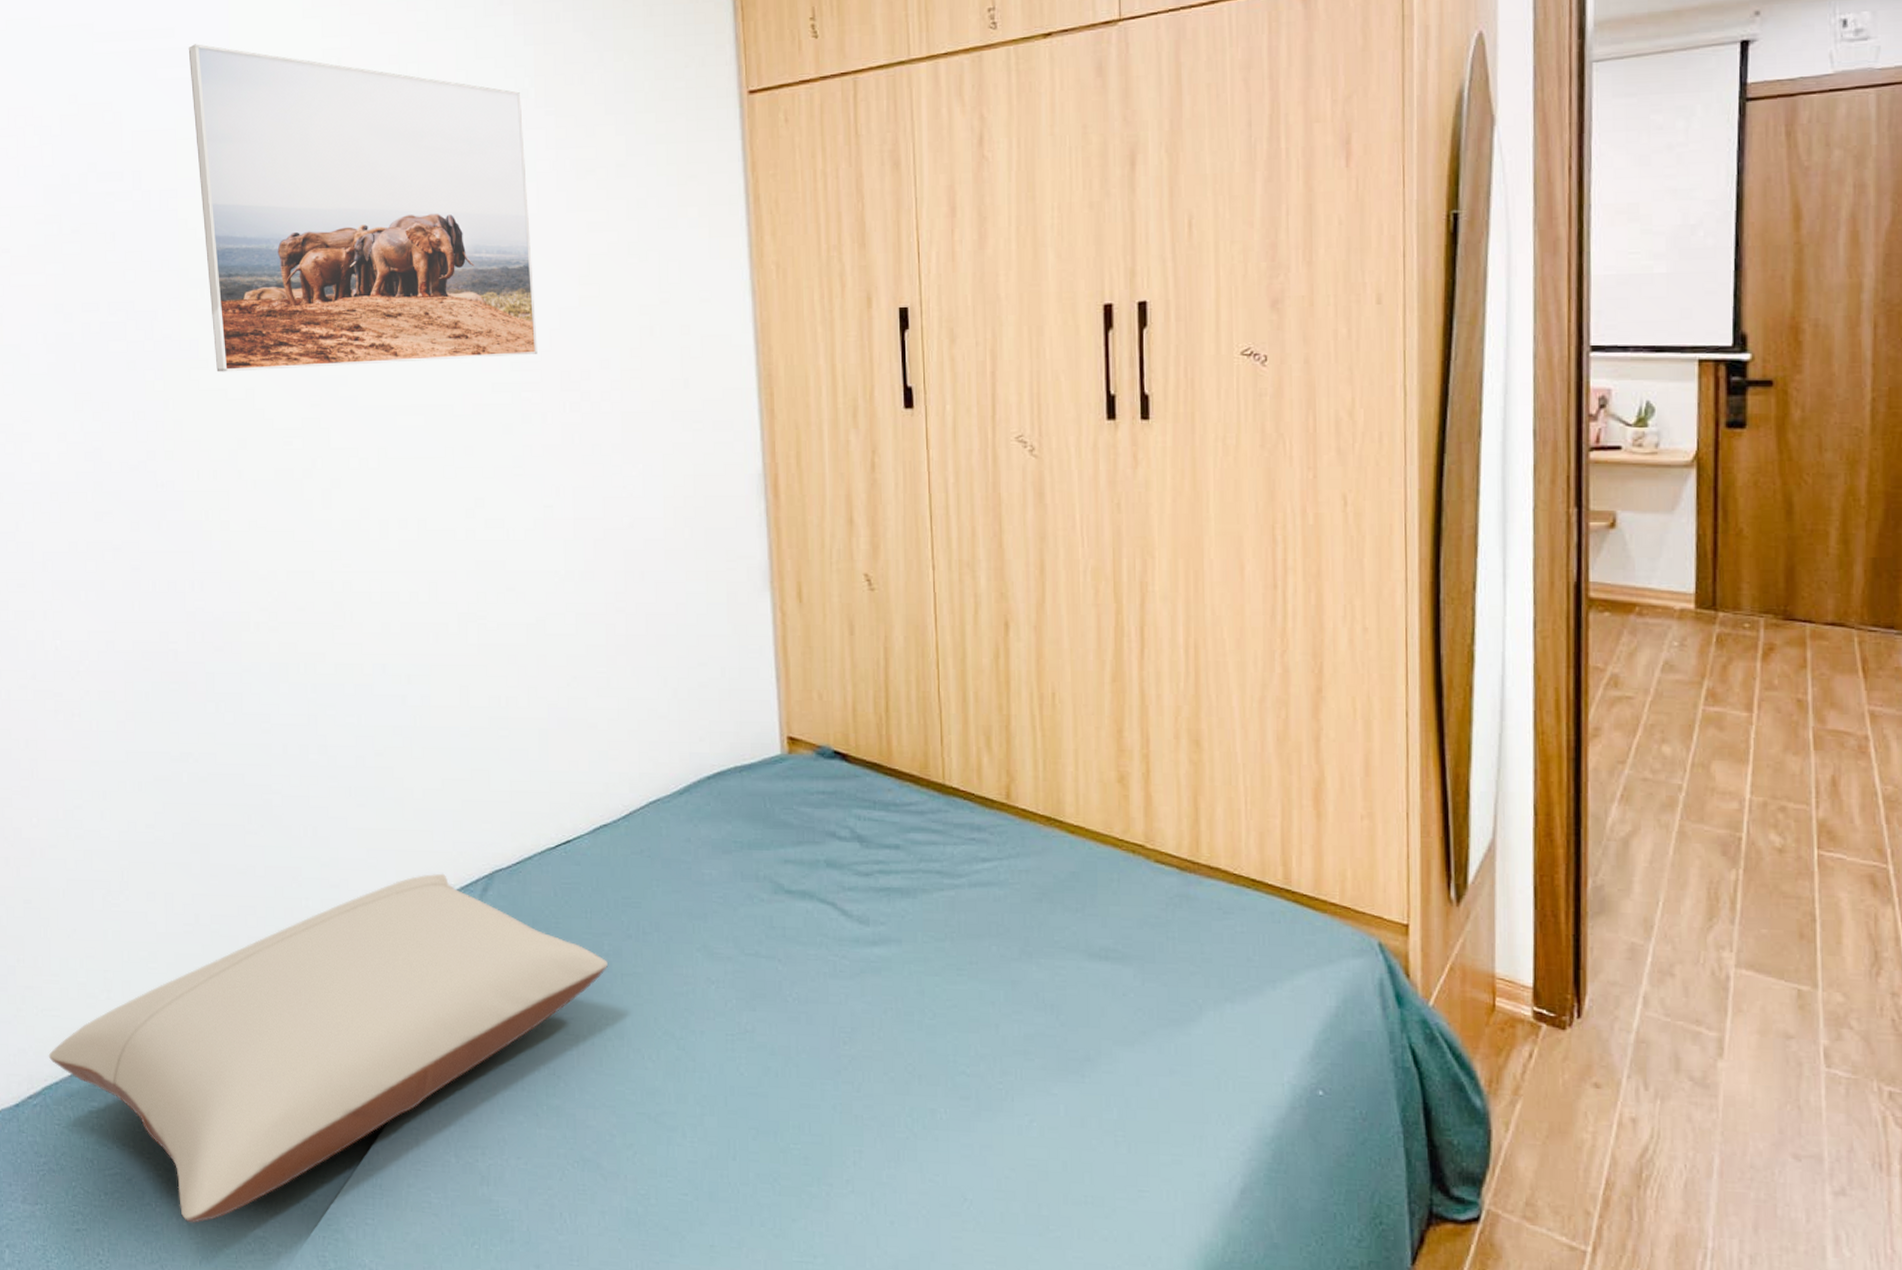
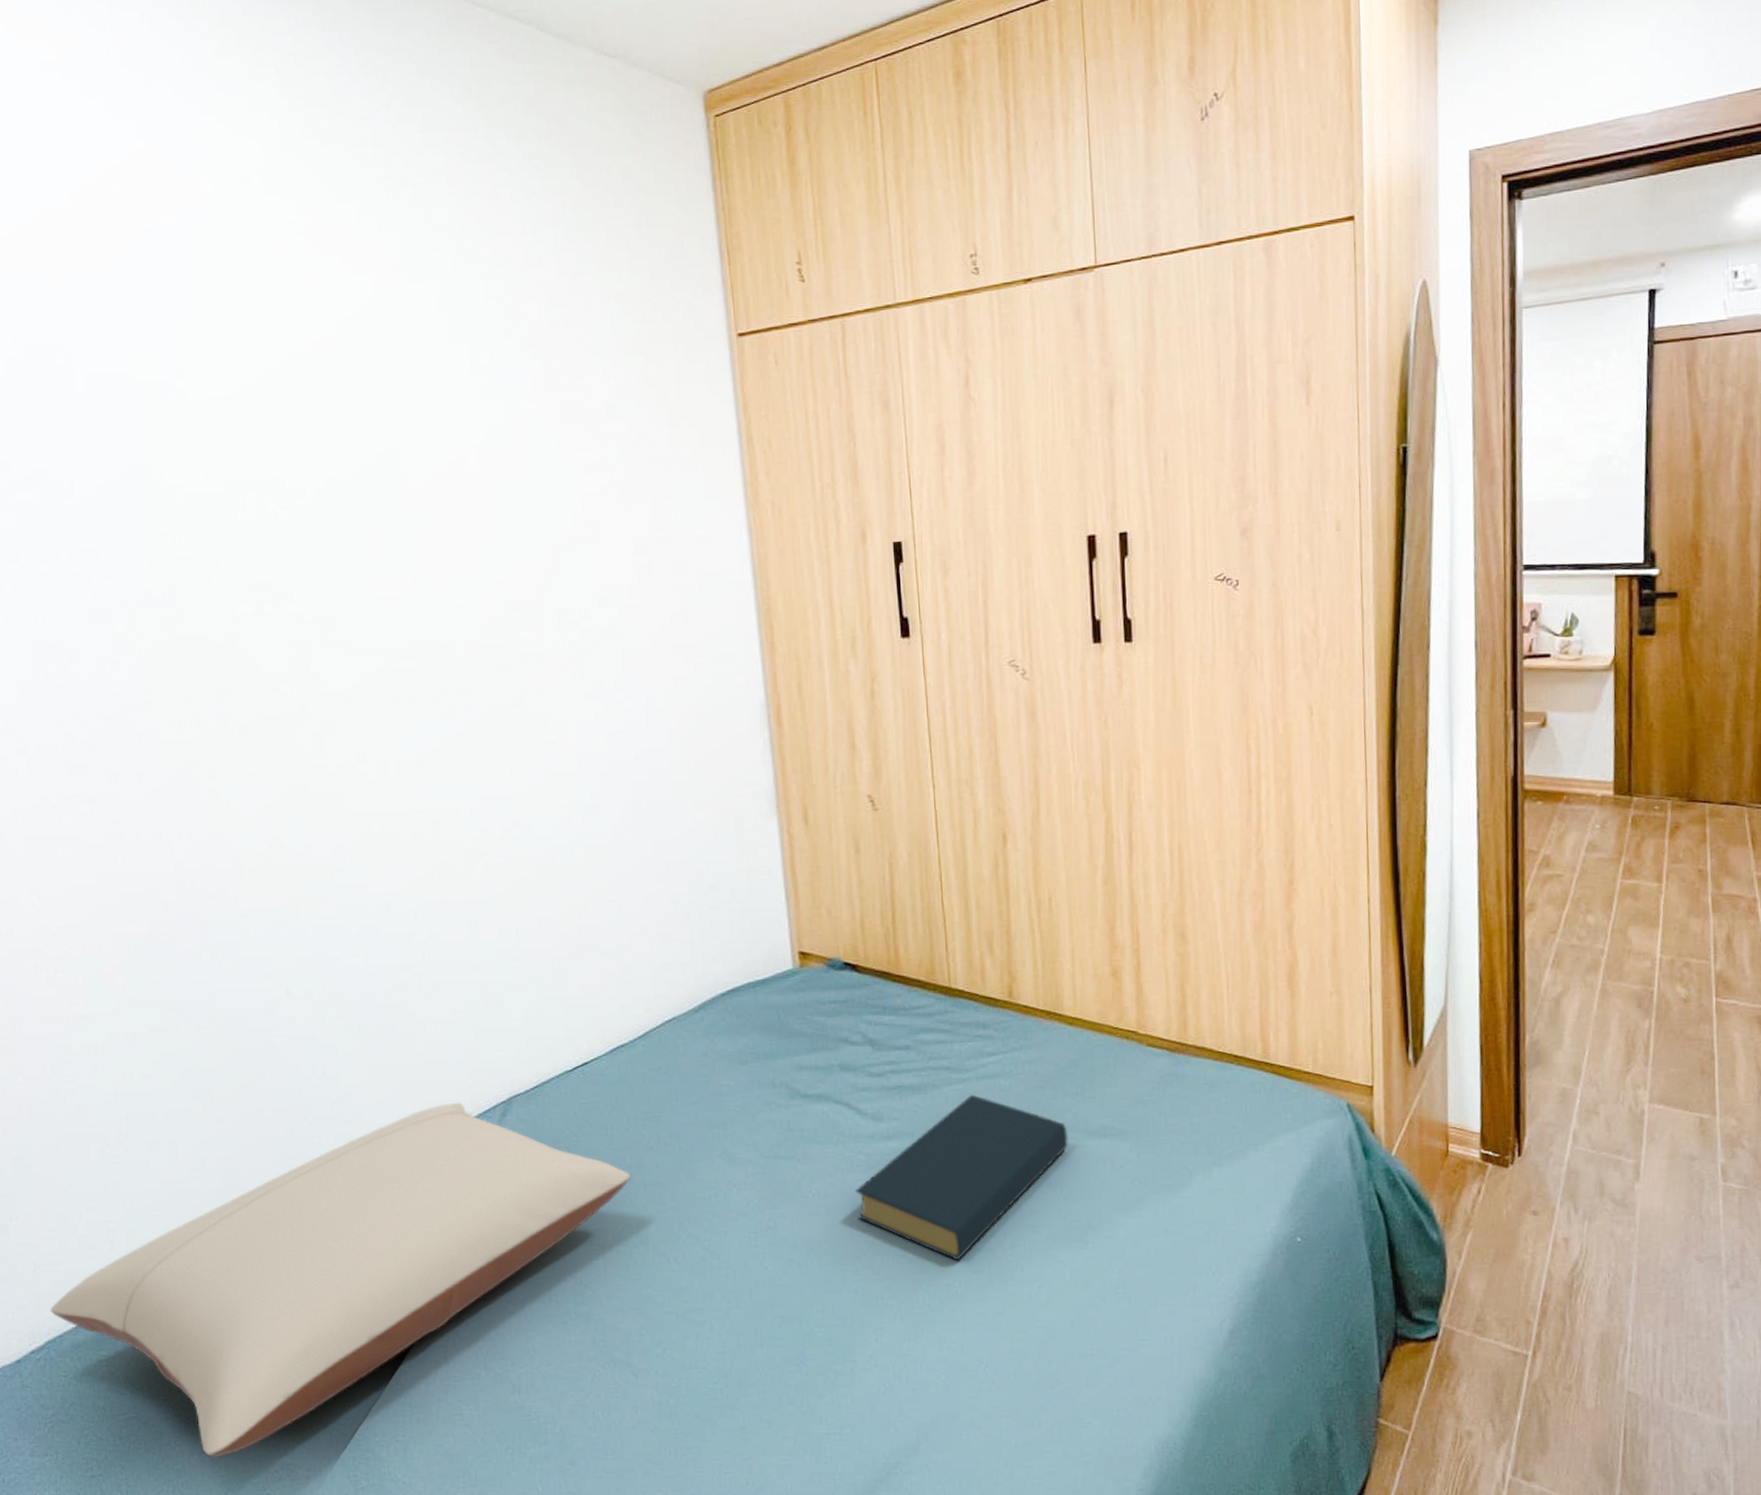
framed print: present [188,44,538,372] -> none [143,284,534,620]
hardback book: none [837,902,1066,1084] -> present [855,1094,1068,1261]

